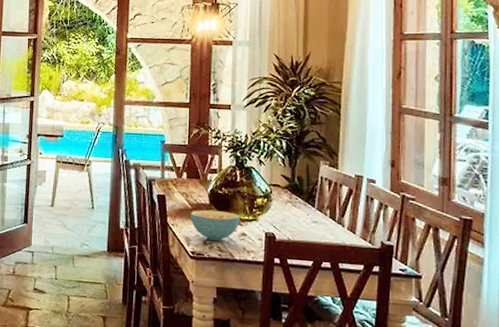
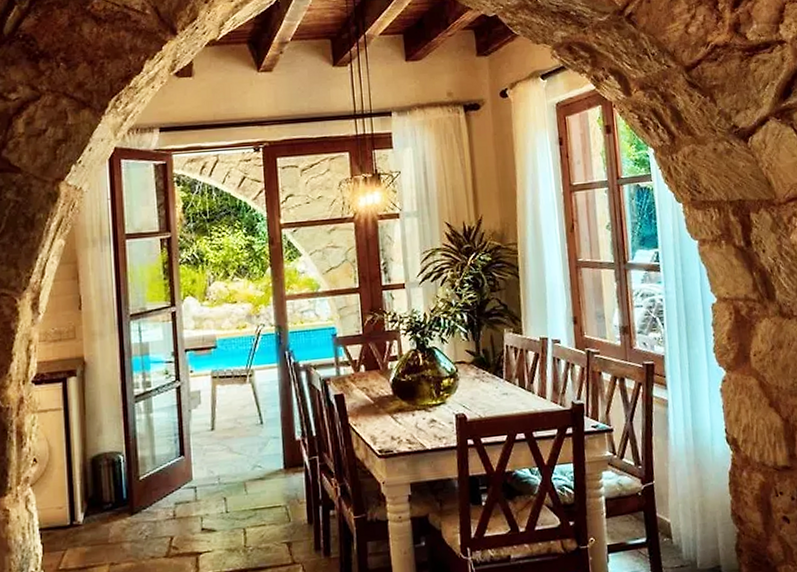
cereal bowl: present [190,210,241,242] -> none [373,399,428,435]

